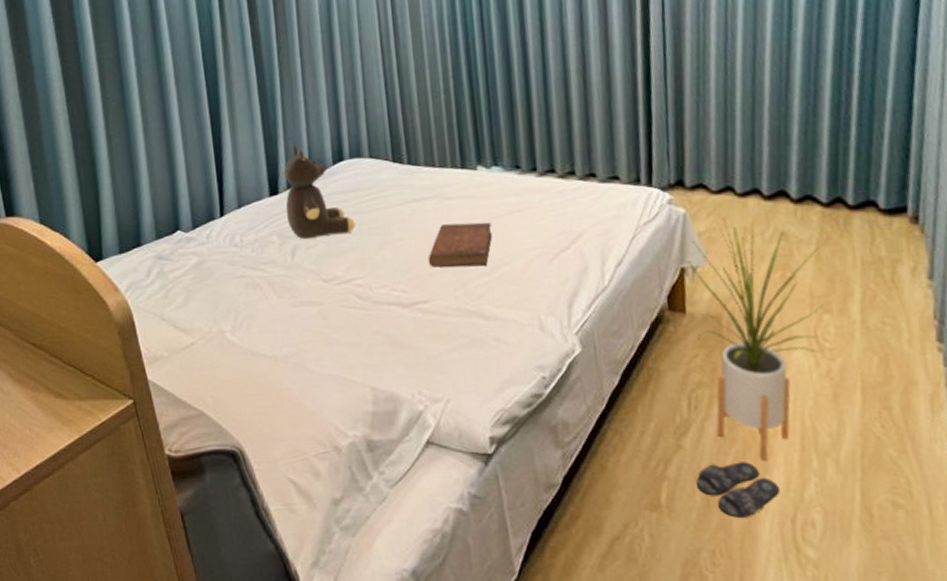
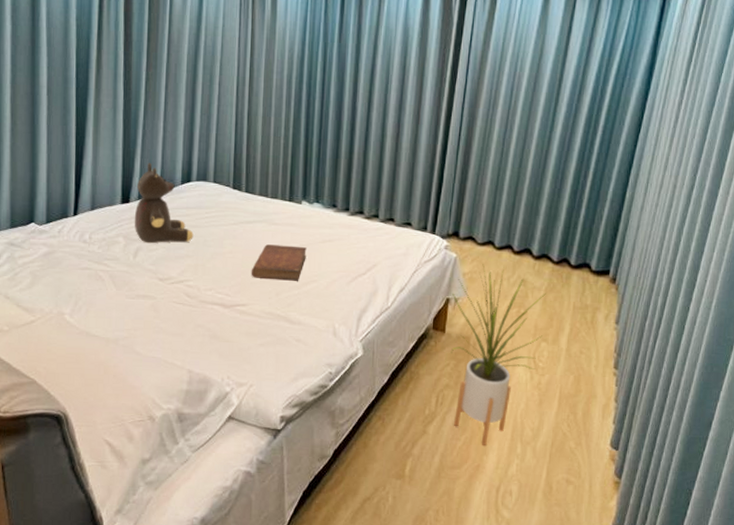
slippers: present [696,462,779,518] -> none [433,446,491,487]

